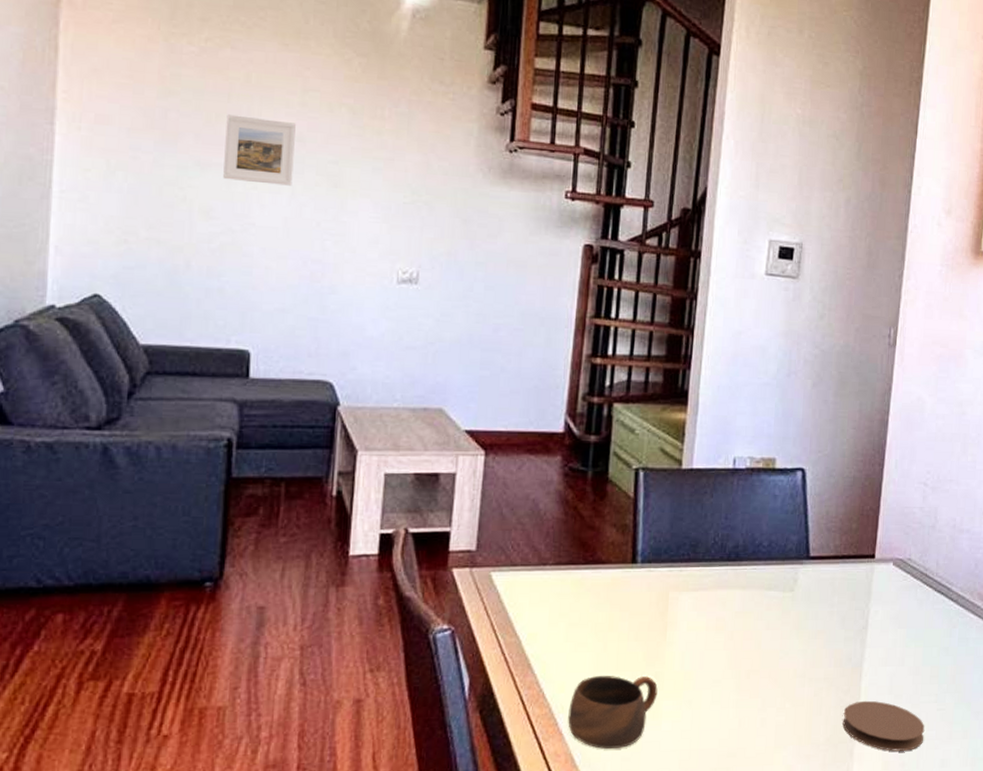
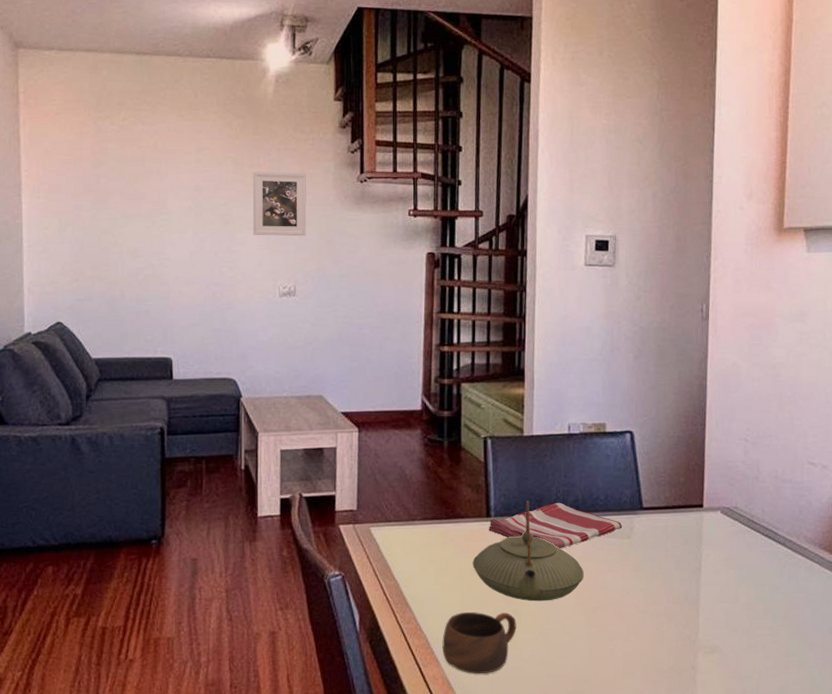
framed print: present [223,114,296,186] -> none [142,175,194,227]
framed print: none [369,125,442,212] -> present [253,171,307,236]
teapot: none [611,545,739,663] -> present [472,501,584,602]
dish towel: none [633,548,786,602] -> present [489,502,623,548]
coaster: present [842,700,925,751] -> none [684,633,762,679]

